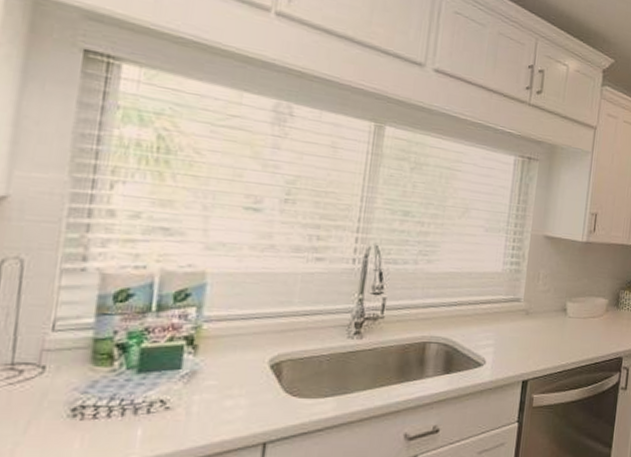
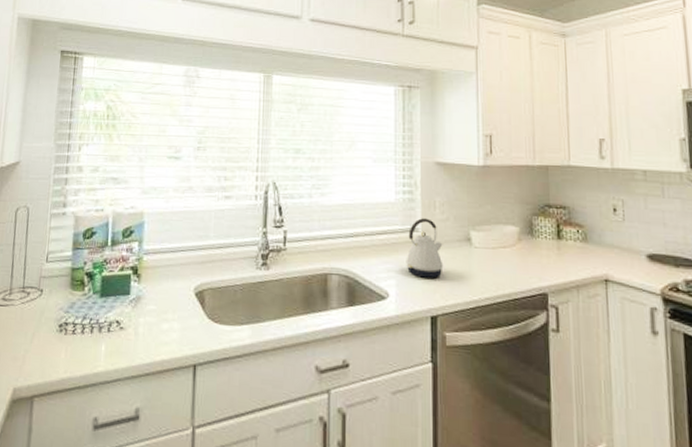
kettle: none [505,289,542,346] -> present [406,218,444,278]

